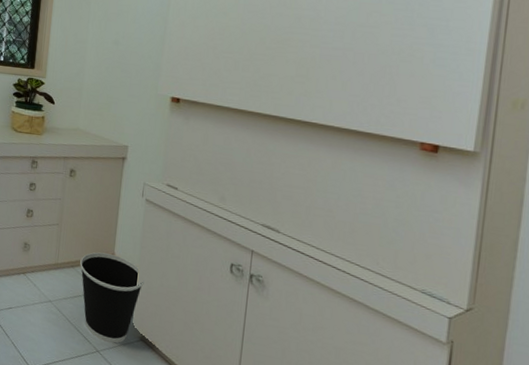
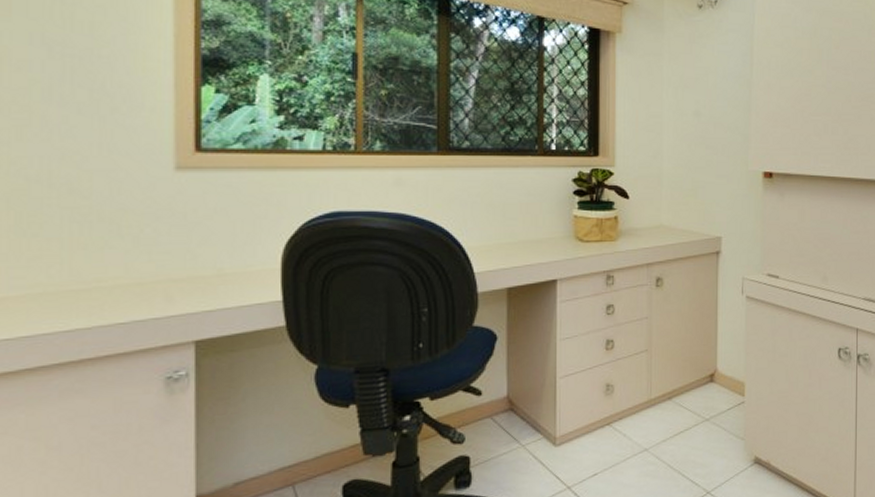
wastebasket: present [80,252,144,343] -> none [678,371,753,478]

